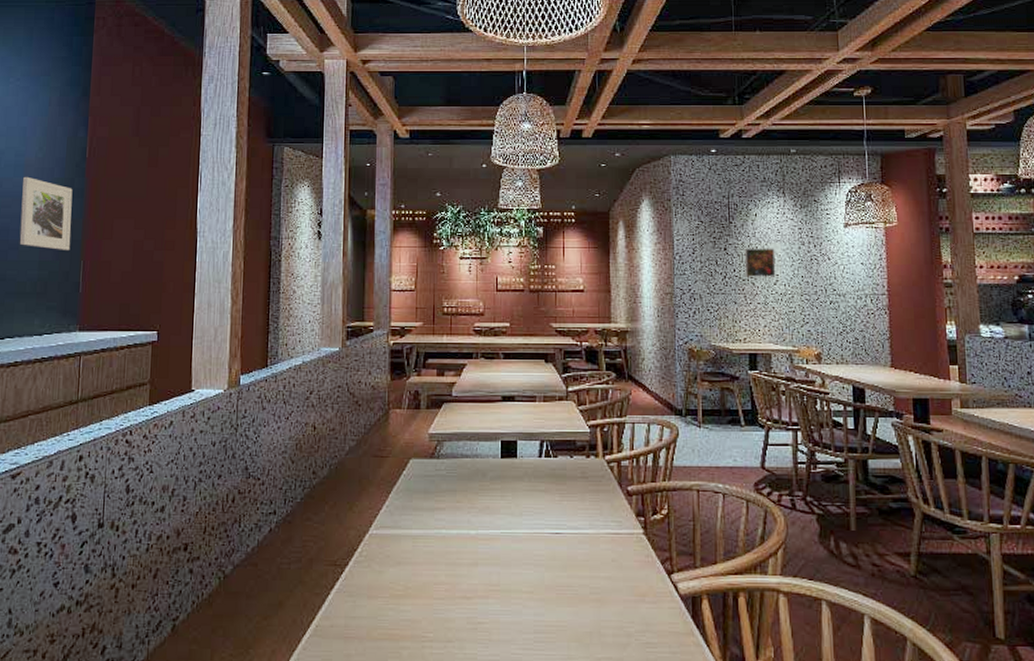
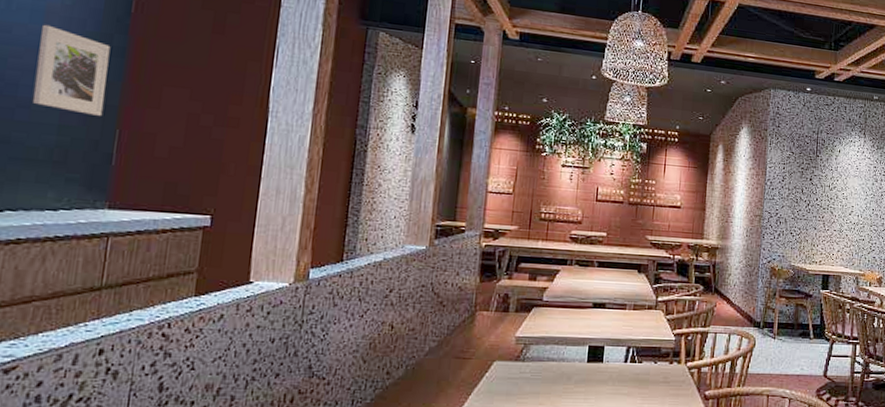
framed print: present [744,248,776,277] -> none [825,180,853,208]

